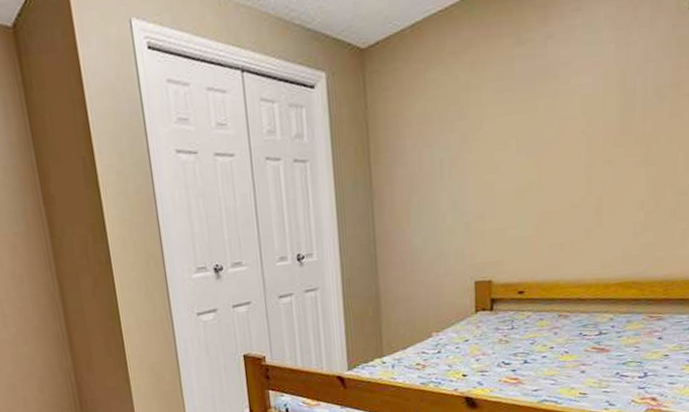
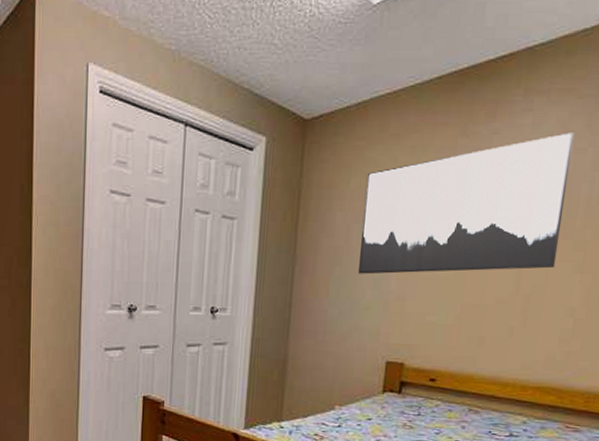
wall art: none [430,27,624,199] -> present [358,132,575,274]

